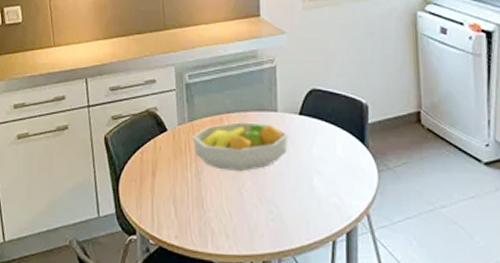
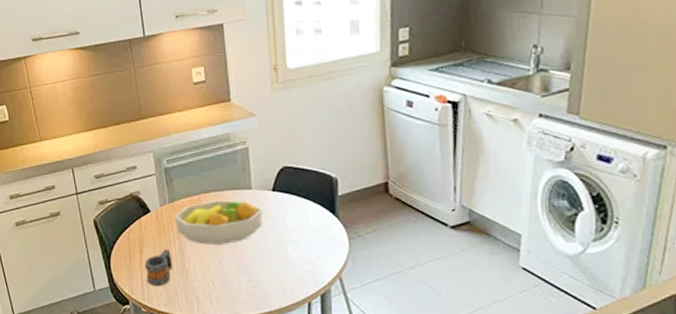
mug: none [156,173,188,215] -> present [144,249,173,286]

